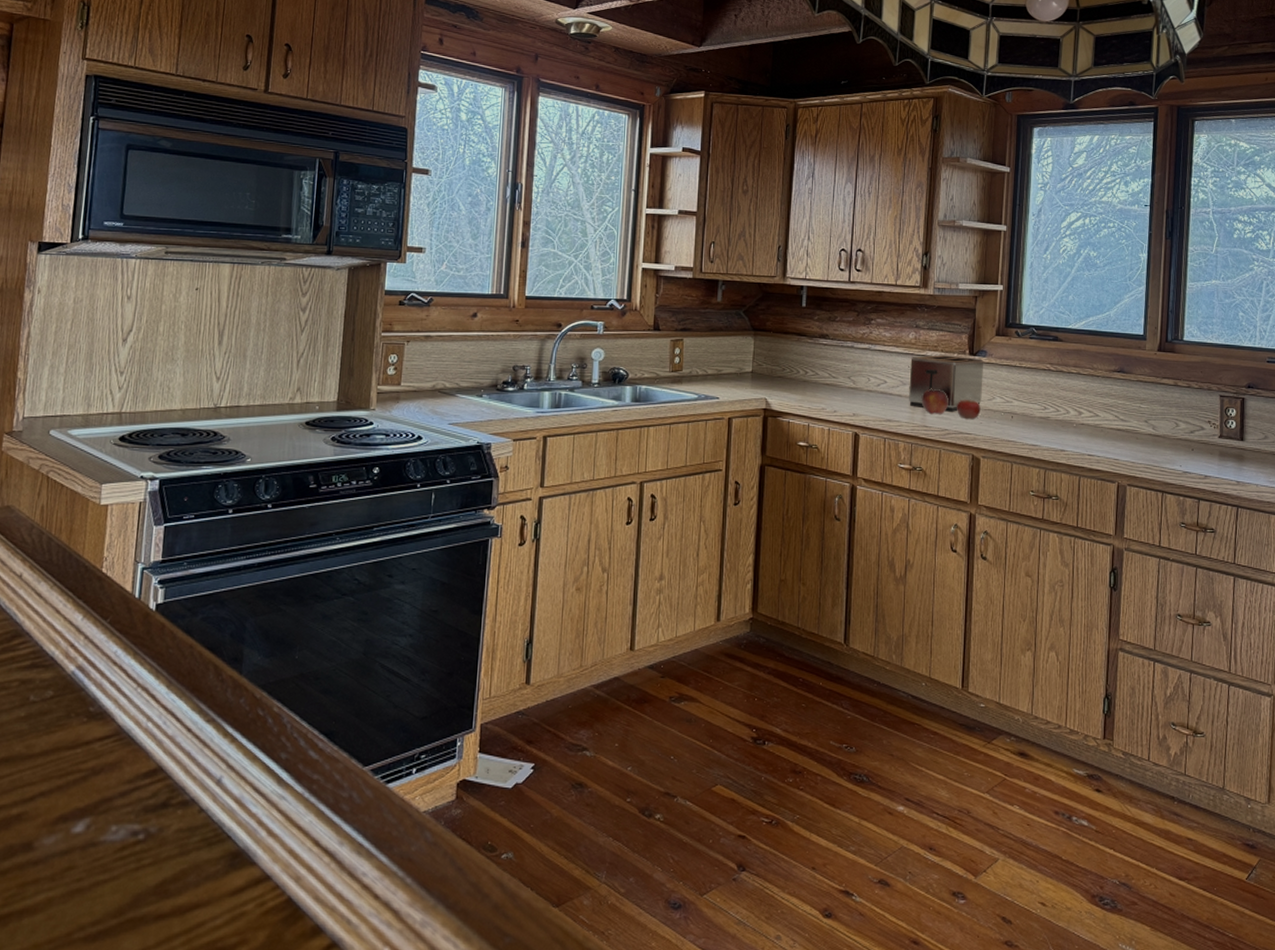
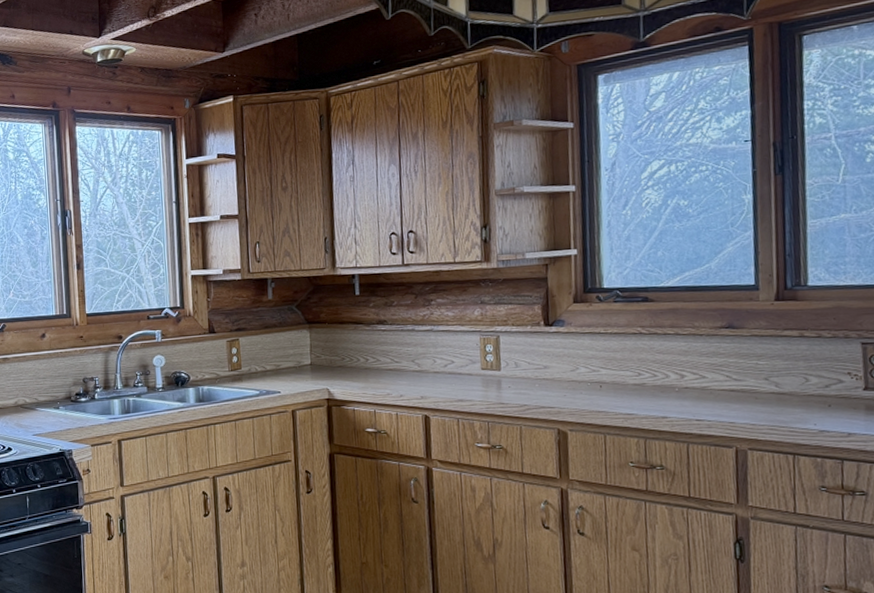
toaster: present [909,354,984,413] -> none [478,328,564,388]
fruit: present [921,388,949,415] -> none [494,364,526,392]
fruit: present [957,396,981,420] -> none [535,369,563,393]

